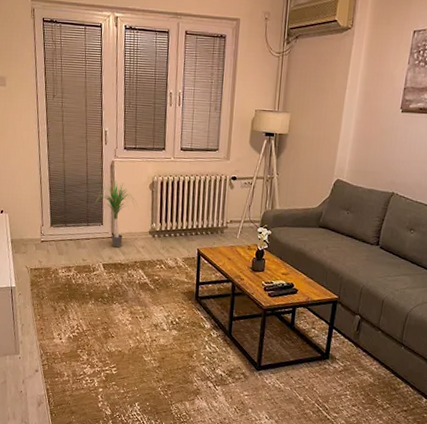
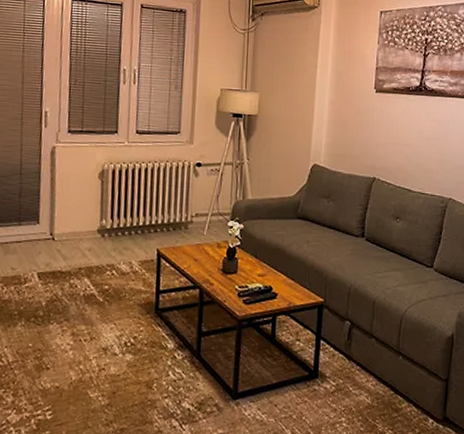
potted plant: present [95,181,138,248] -> none [30,169,84,252]

